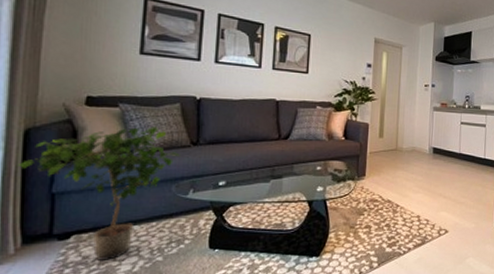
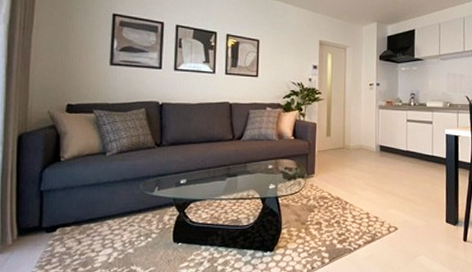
potted plant: present [16,126,180,260] -> none [12,130,146,251]

